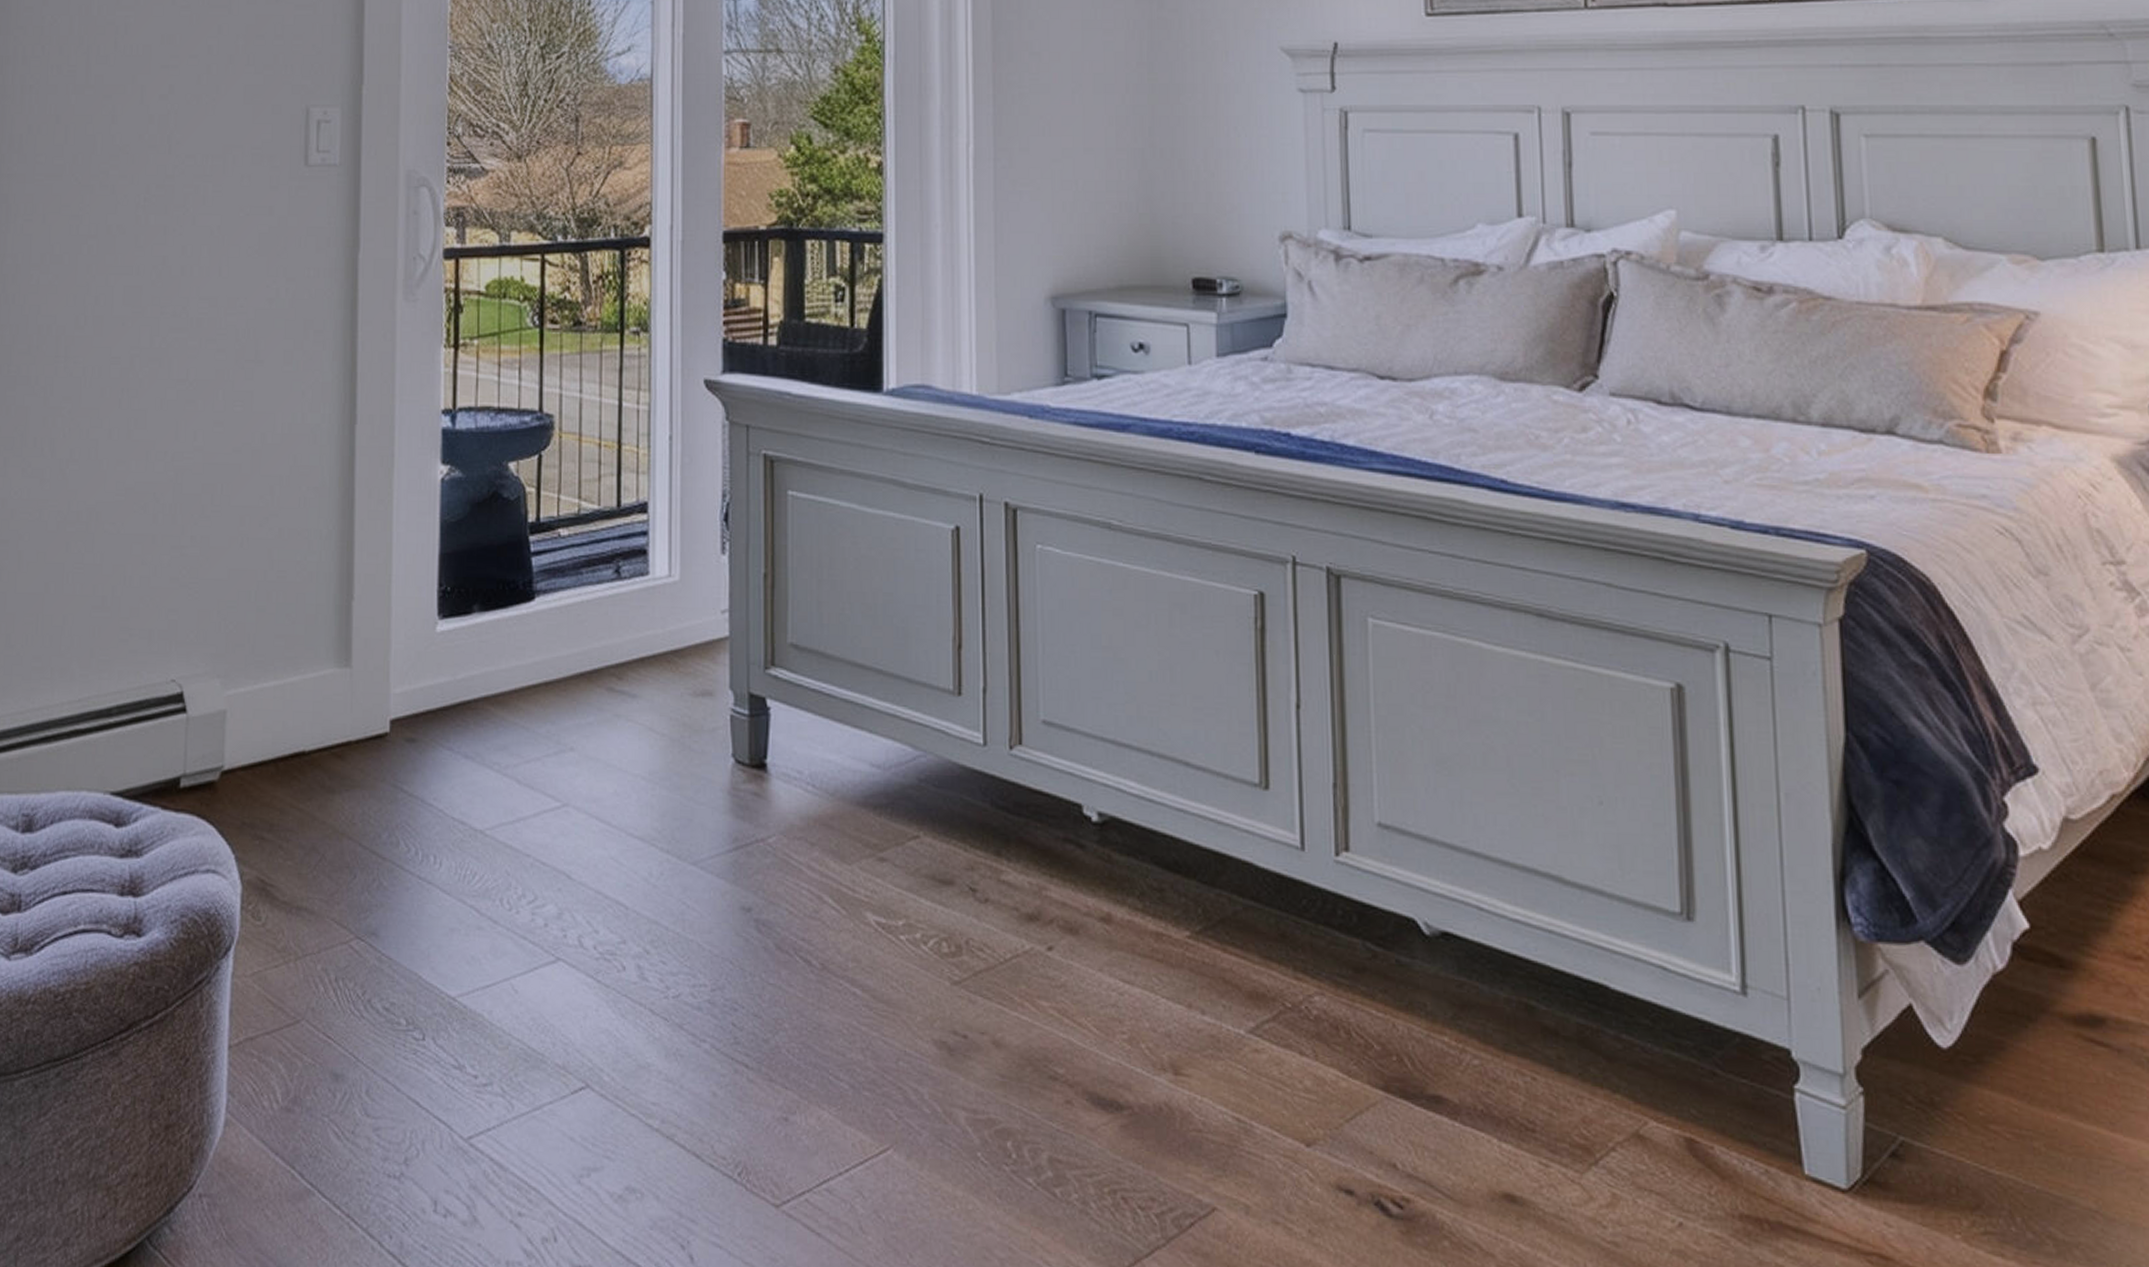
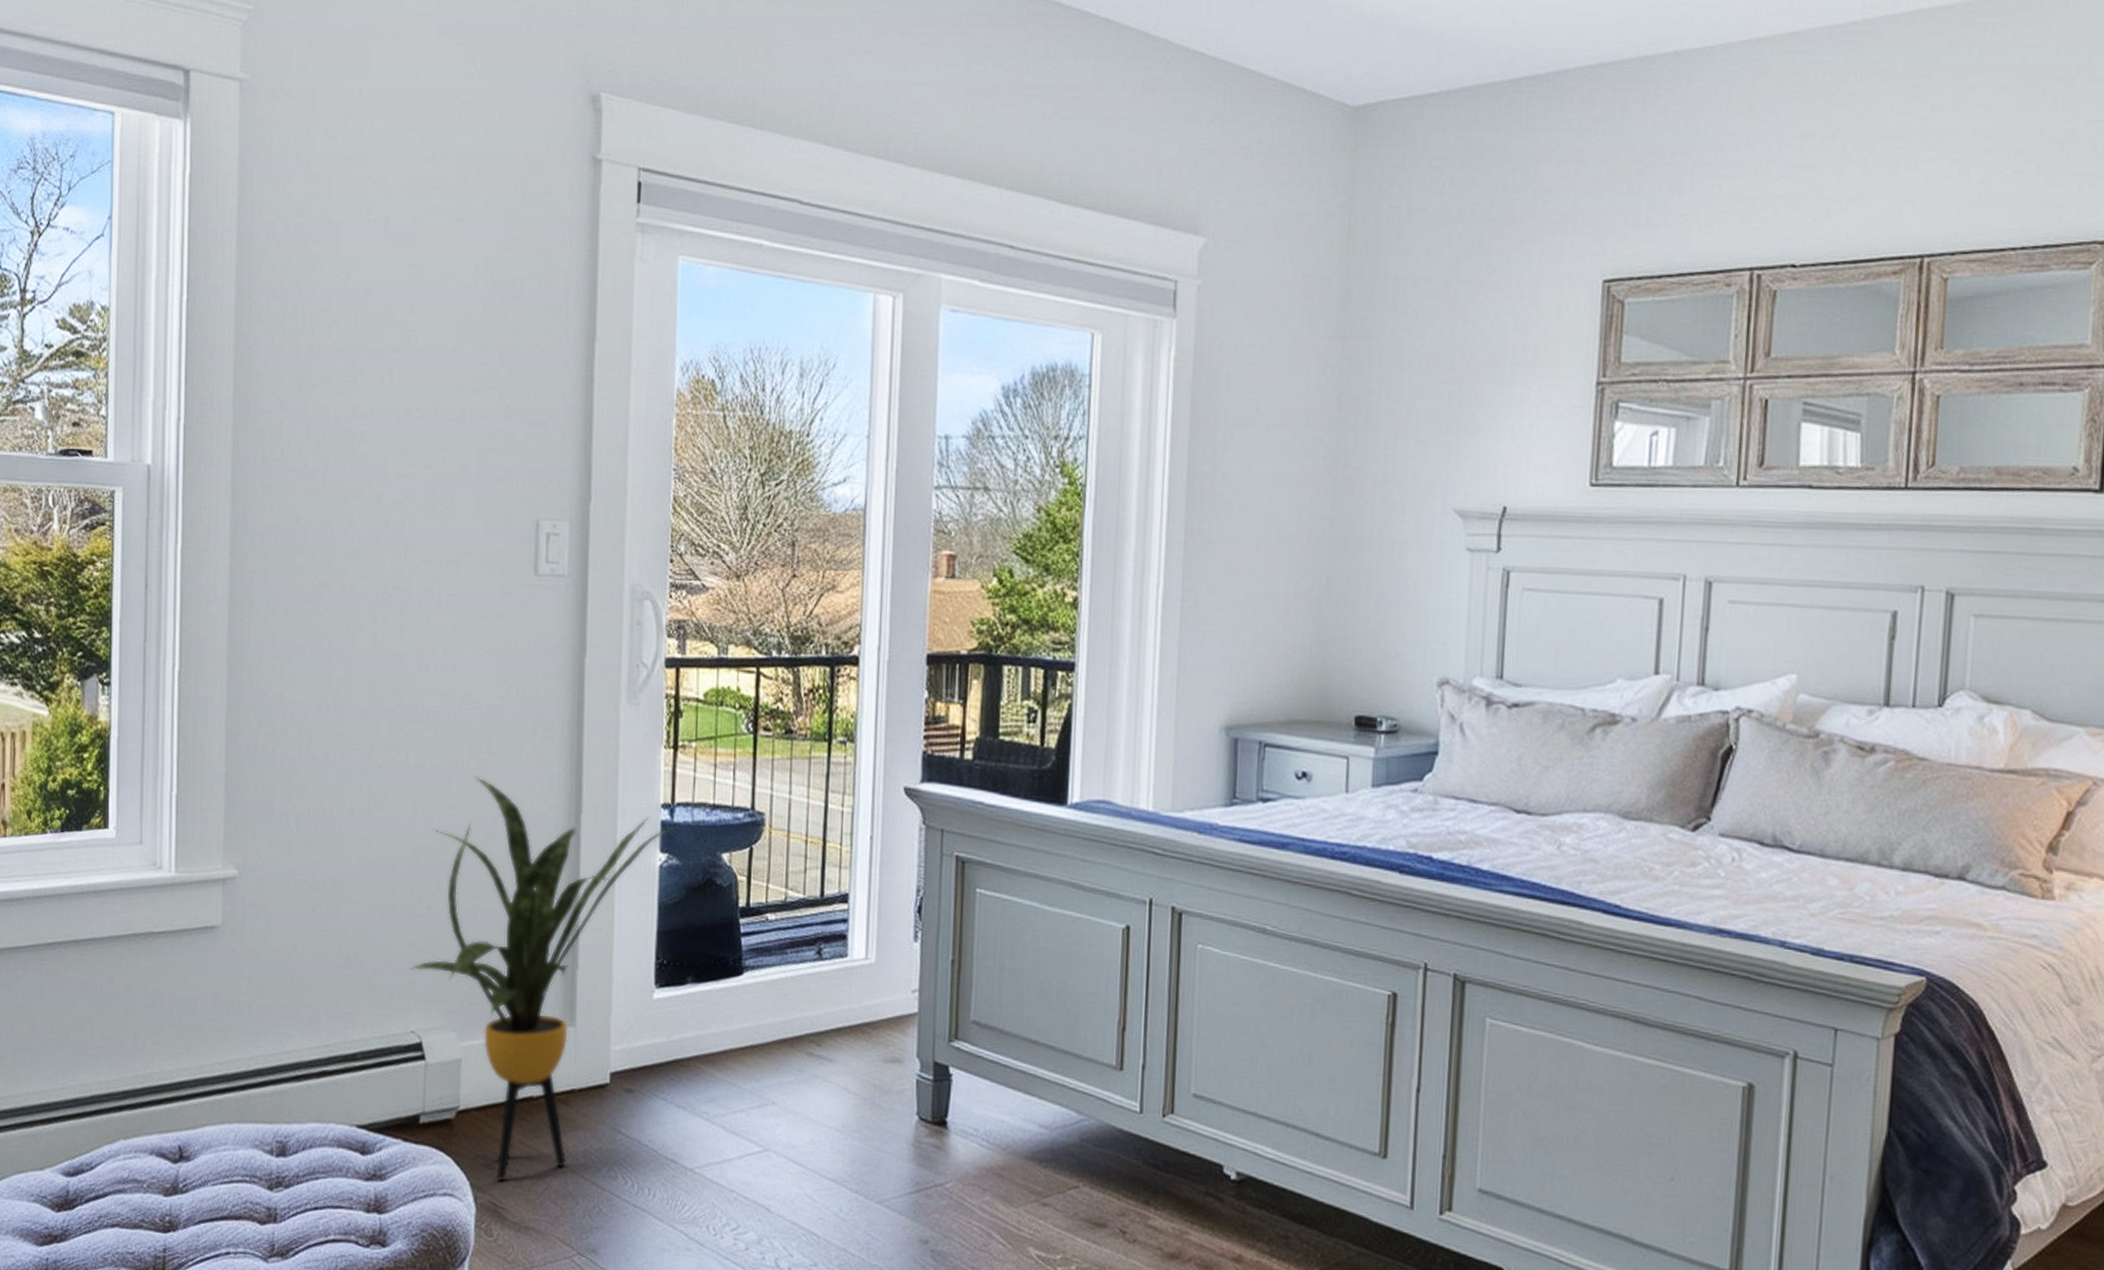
house plant: none [171,387,460,852] -> present [410,775,678,1180]

